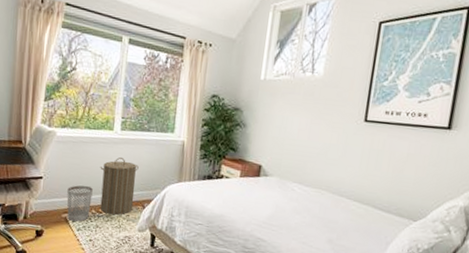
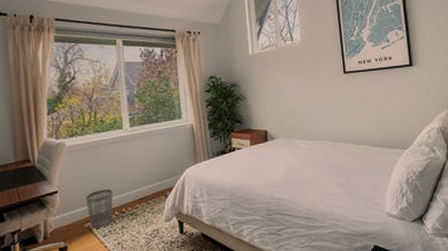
laundry hamper: present [100,157,139,215] -> none [115,153,156,212]

